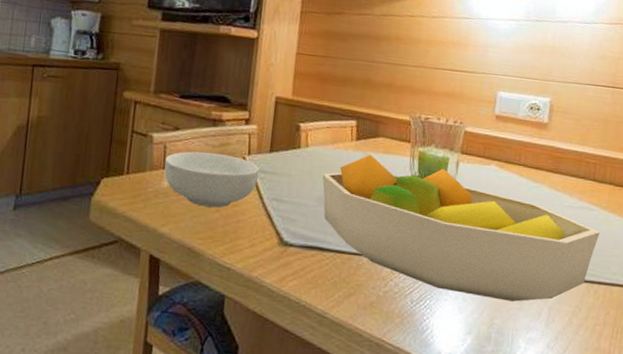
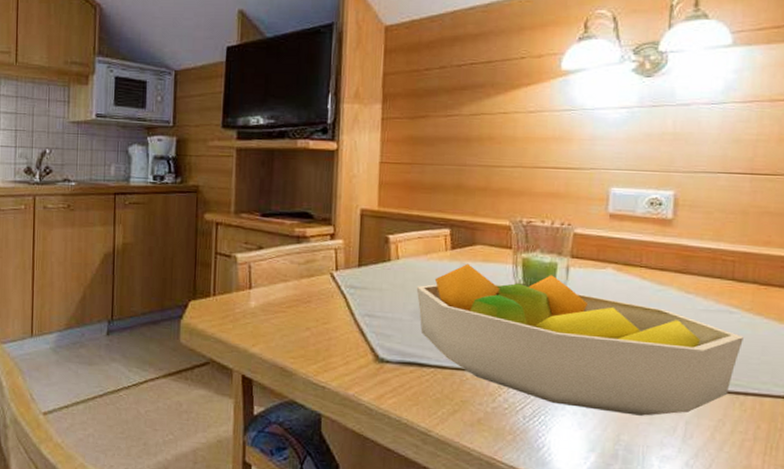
cereal bowl: present [164,151,260,208] -> none [250,269,349,326]

